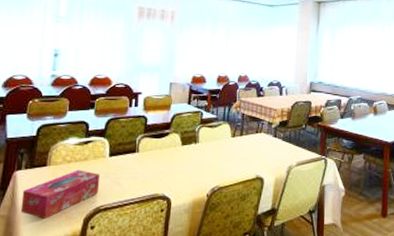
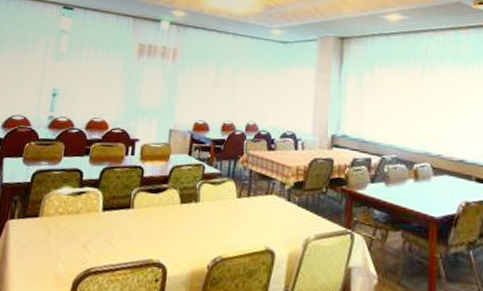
tissue box: present [20,170,101,219] -> none [10,223,92,277]

